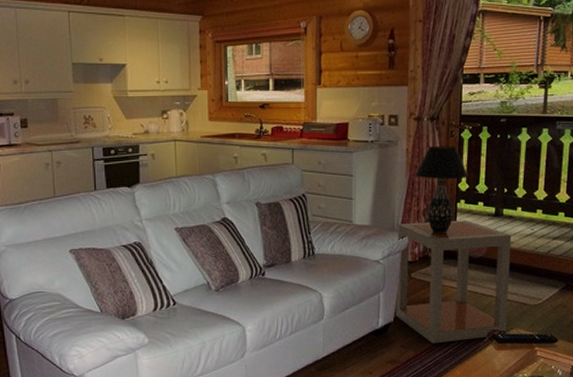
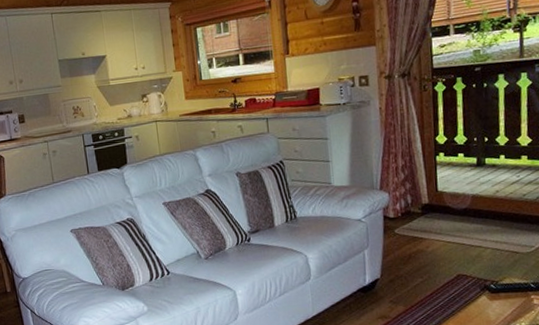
side table: present [396,220,511,344] -> none [377,172,500,298]
table lamp: present [415,146,468,234] -> none [390,100,446,189]

